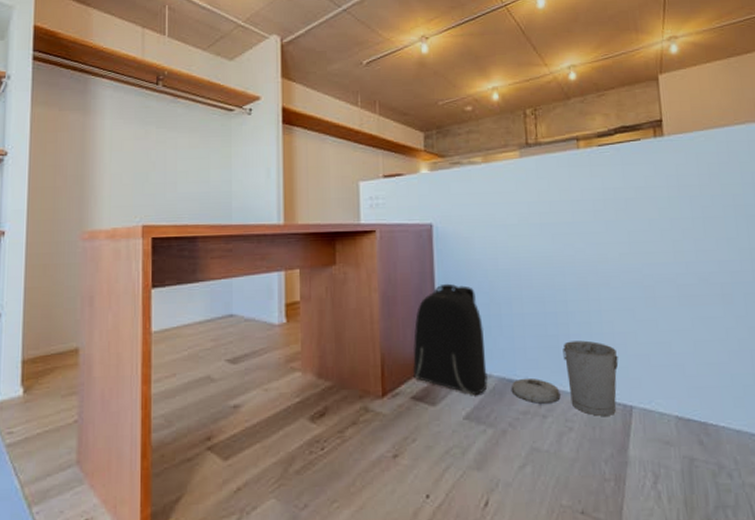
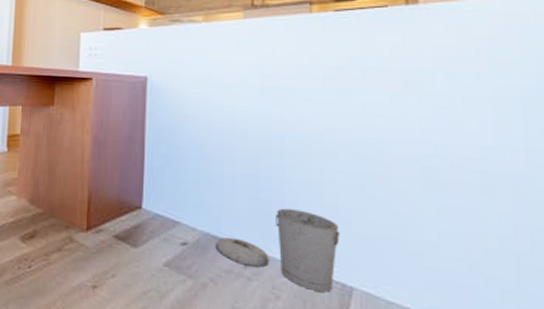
backpack: present [413,283,488,396] -> none [118,134,191,246]

